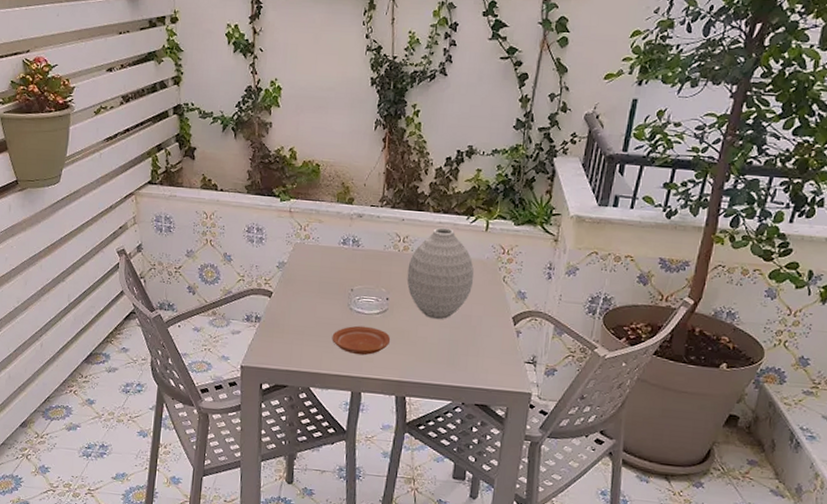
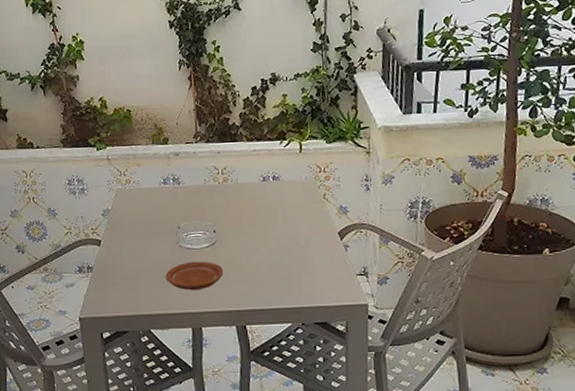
vase: present [407,227,475,320] -> none [230,154,296,245]

